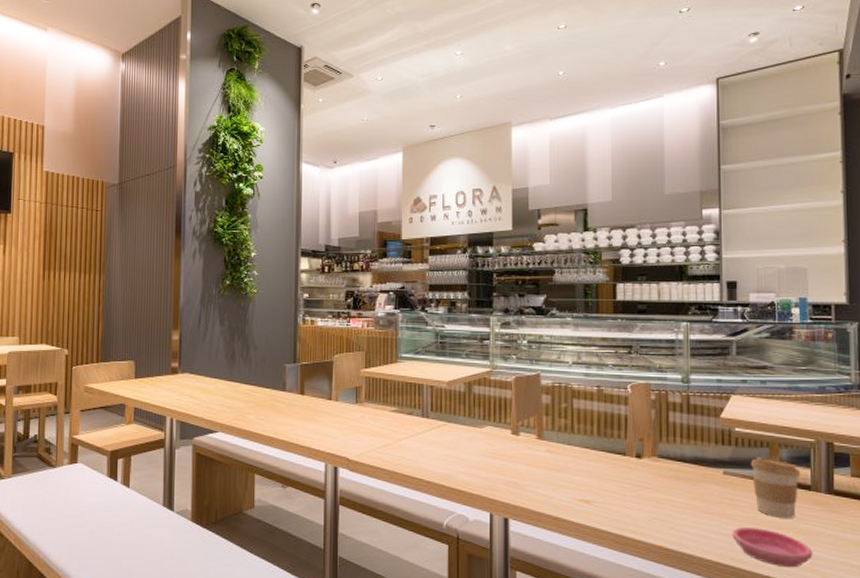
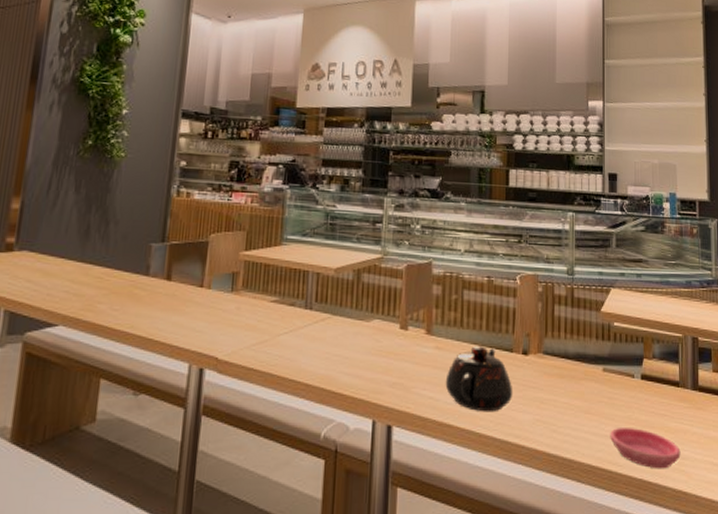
teapot: none [558,450,628,510] -> present [445,346,513,412]
coffee cup: present [750,457,801,518] -> none [627,353,671,416]

